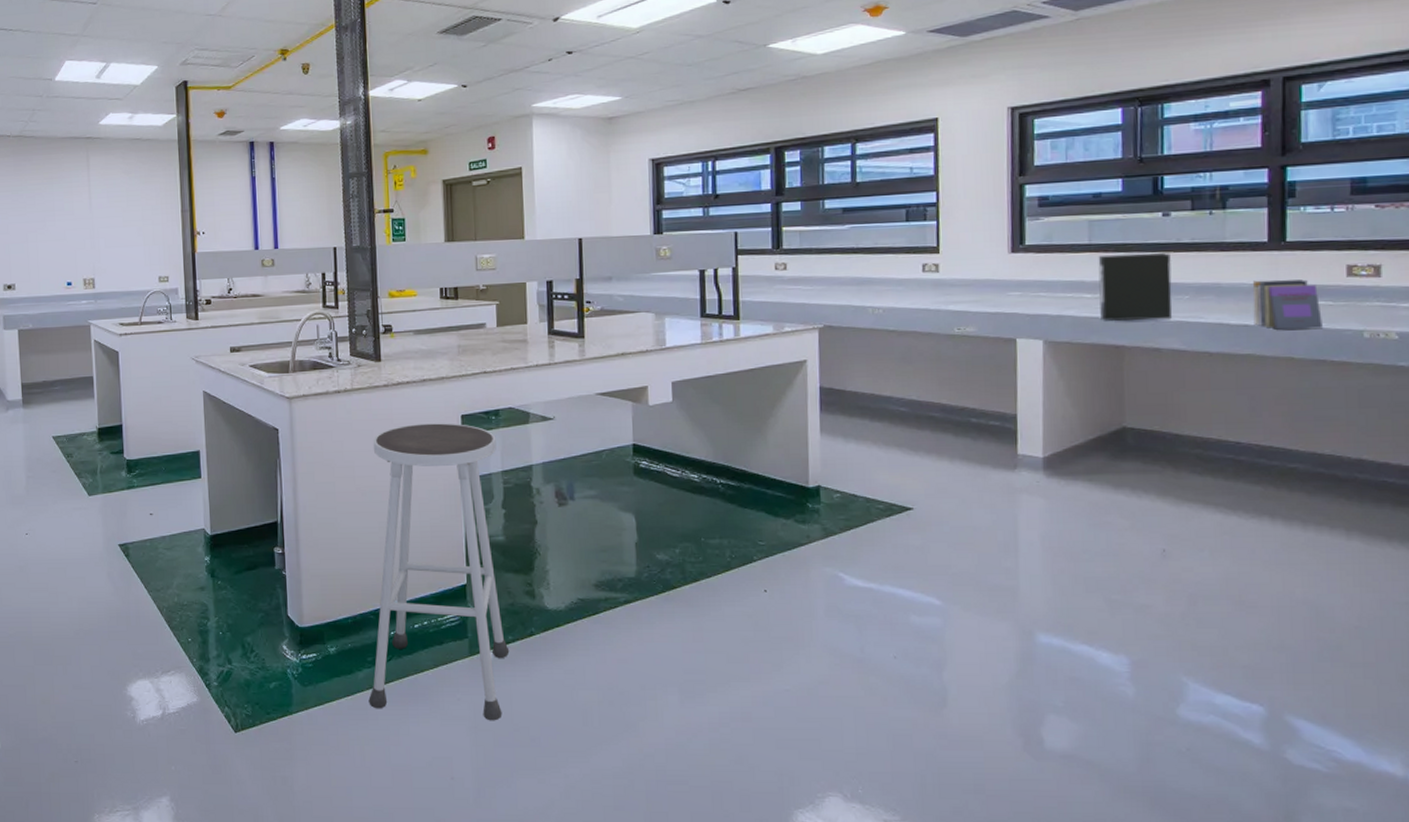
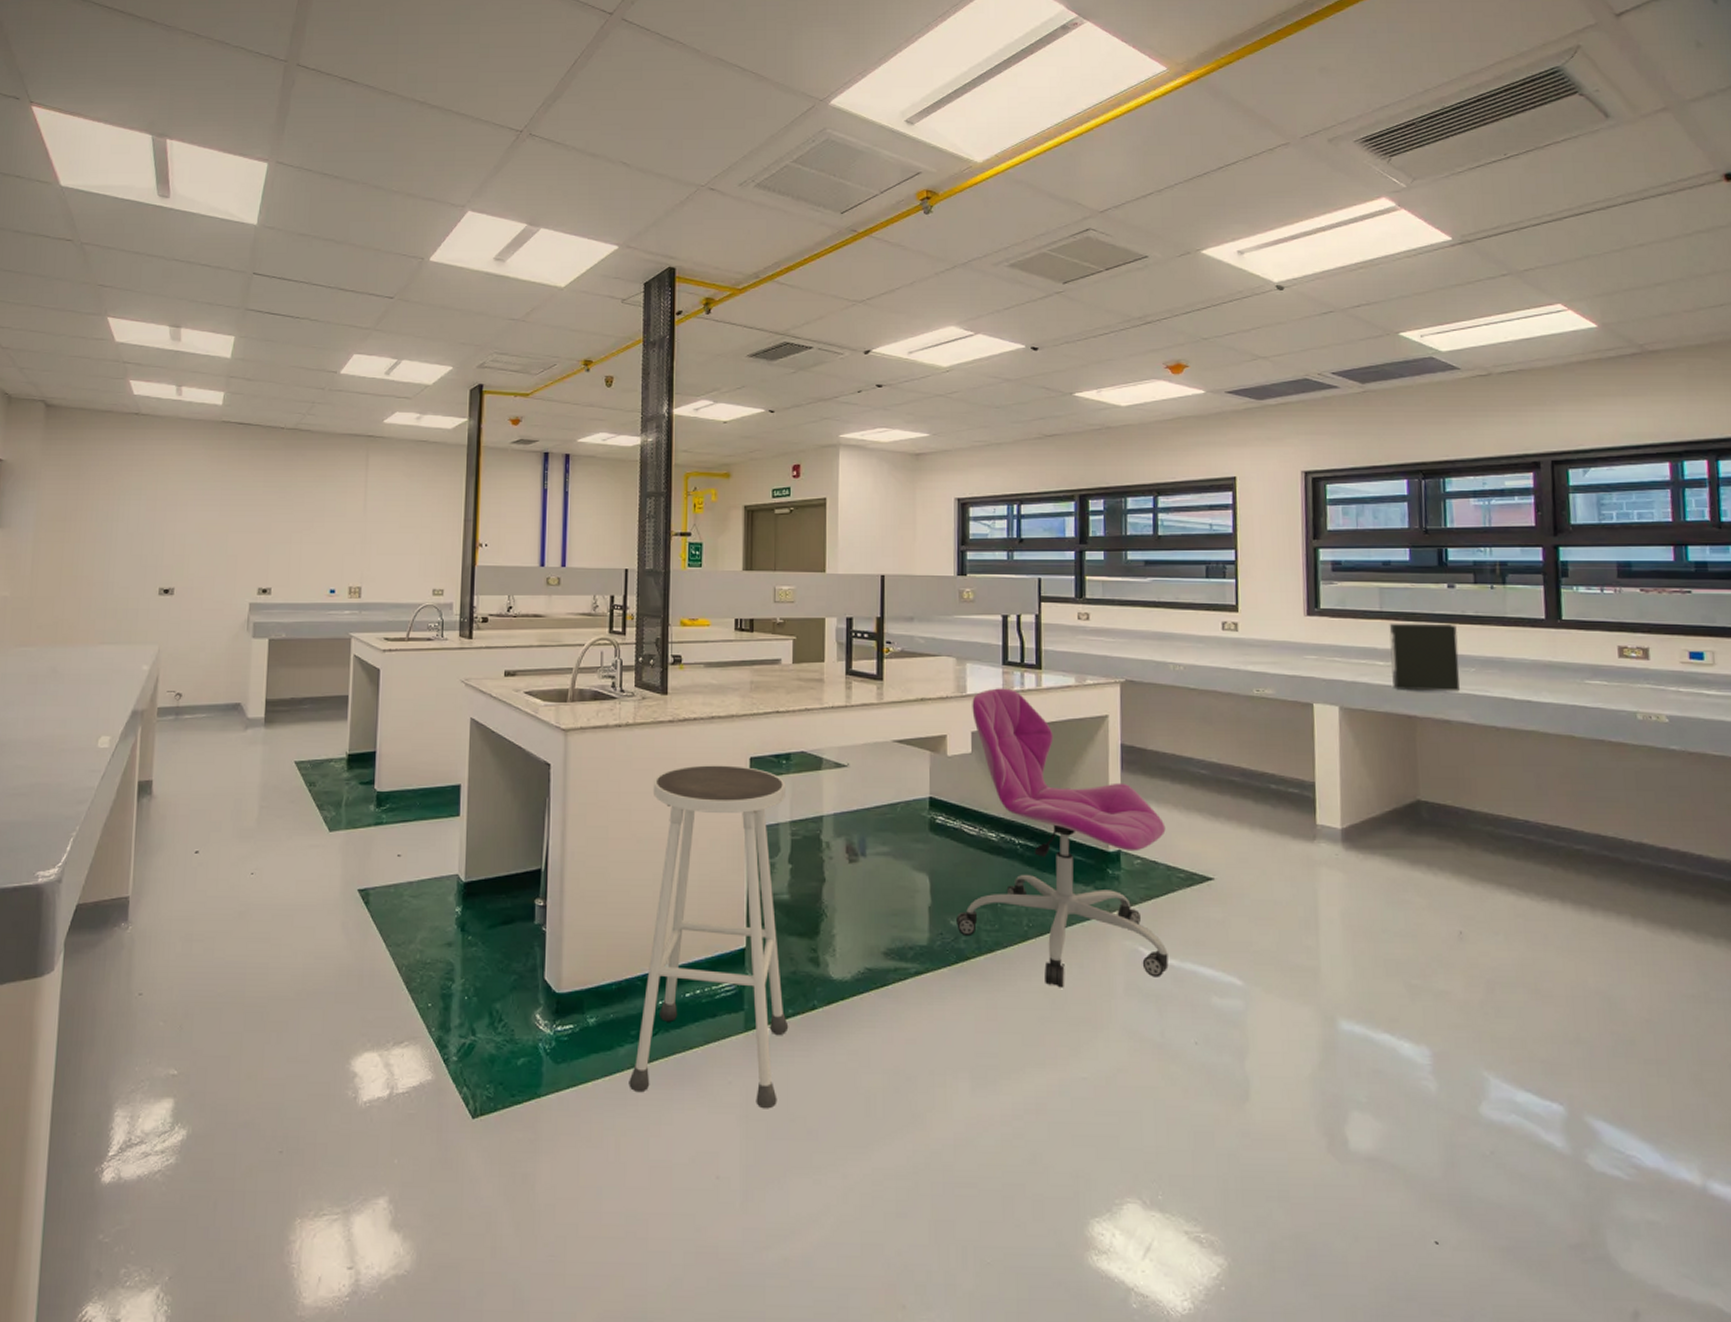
office chair: none [662,339,868,611] -> present [956,688,1169,988]
books: present [1252,278,1323,330] -> none [1533,656,1599,709]

